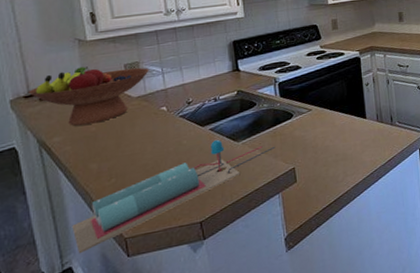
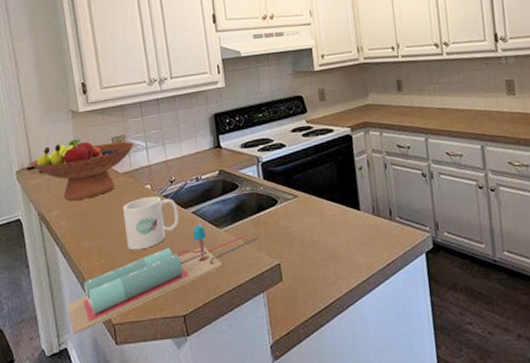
mug: none [135,117,196,168] -> present [122,196,179,251]

